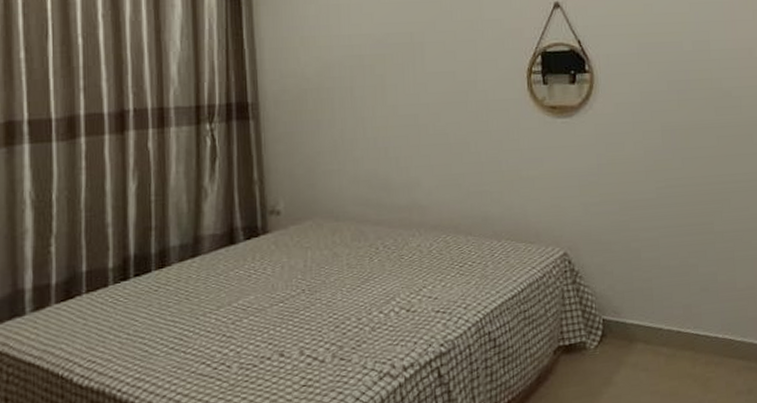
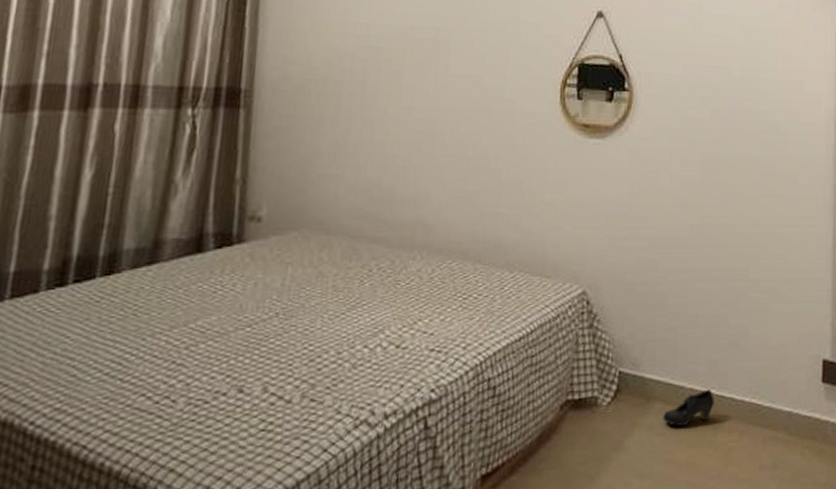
shoe: none [645,328,691,363] -> present [663,388,714,427]

